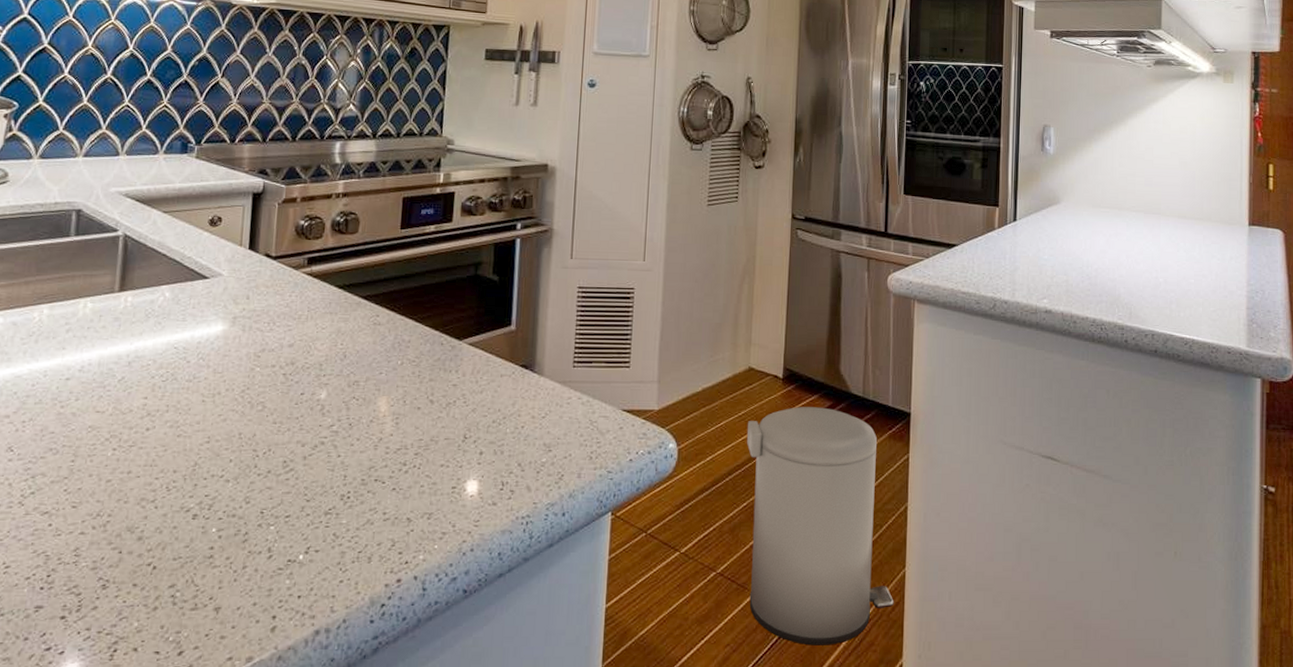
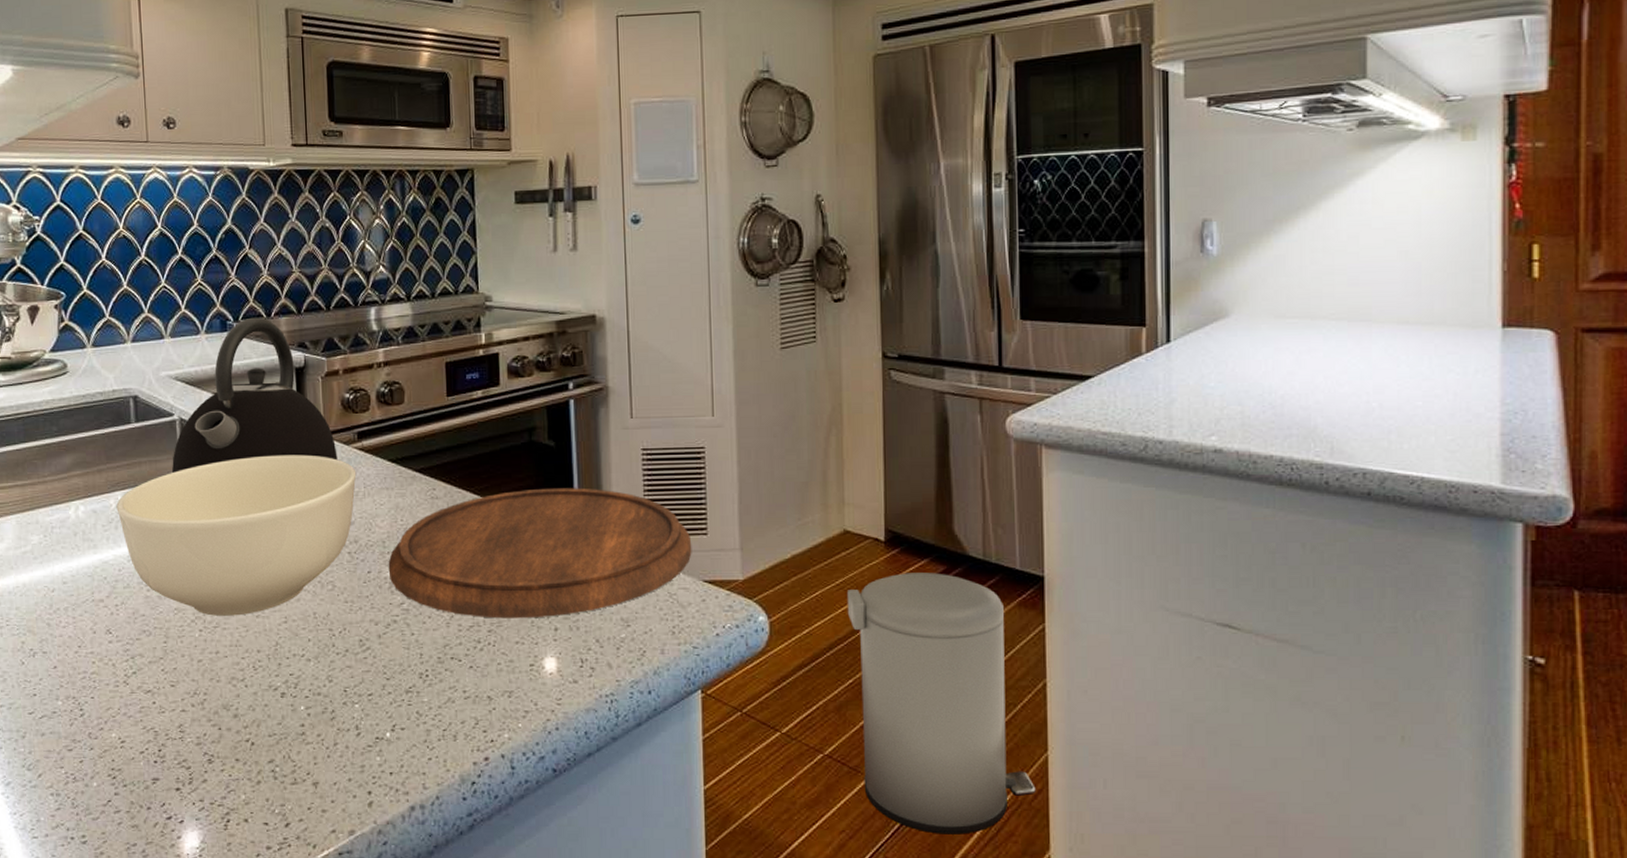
bowl: none [40,275,302,435] -> present [116,454,357,616]
kettle: none [108,142,285,288] -> present [172,317,338,473]
cutting board: none [322,319,615,442] -> present [388,488,692,619]

